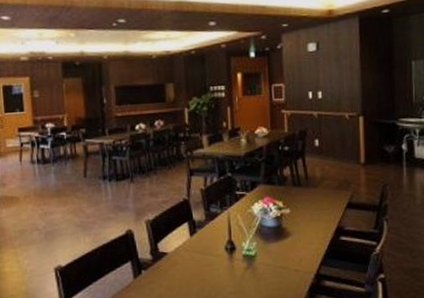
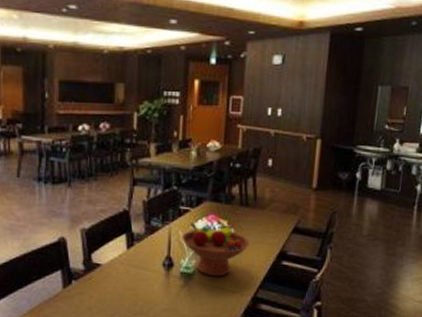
fruit bowl: none [241,205,306,257] -> present [182,222,250,277]

